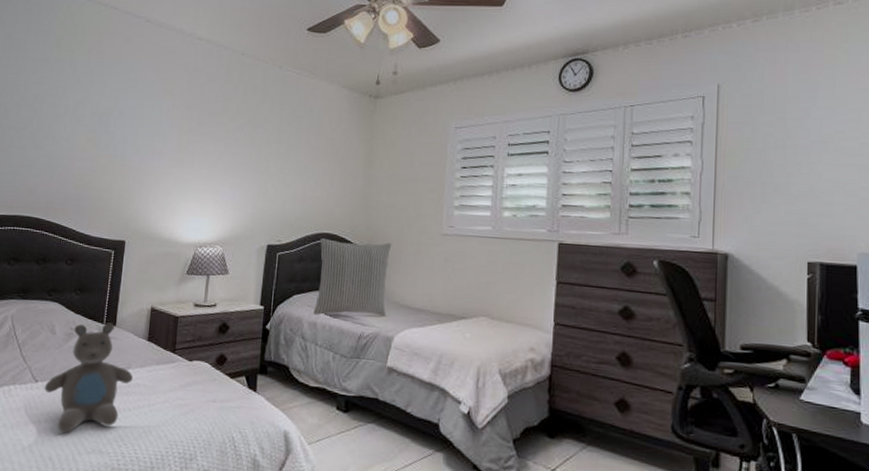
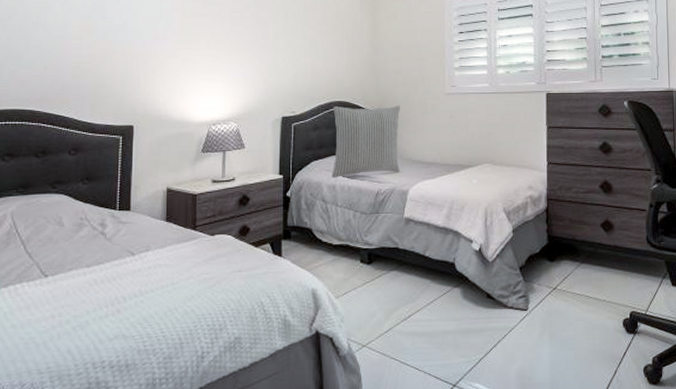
stuffed animal: present [44,322,133,433] -> none [55,208,153,323]

